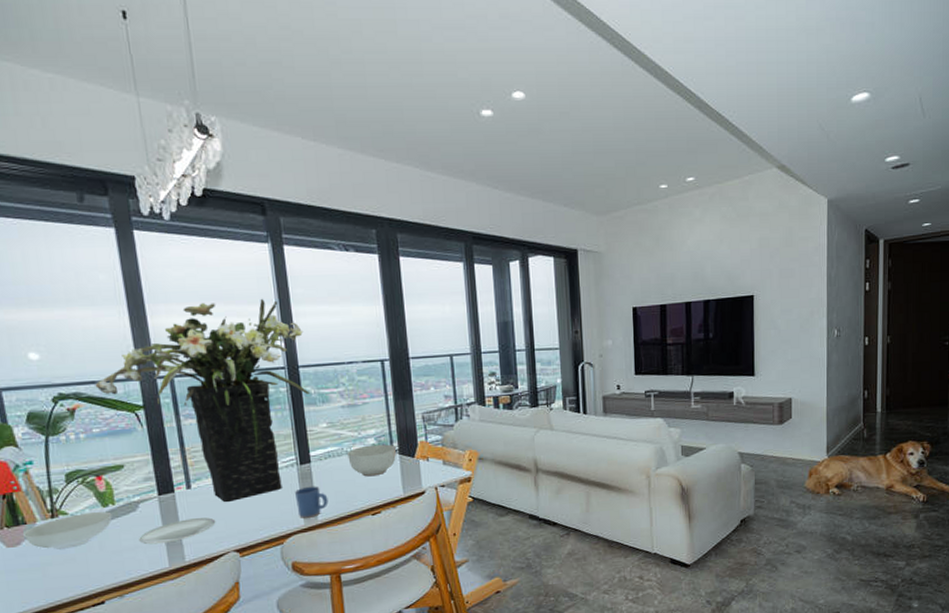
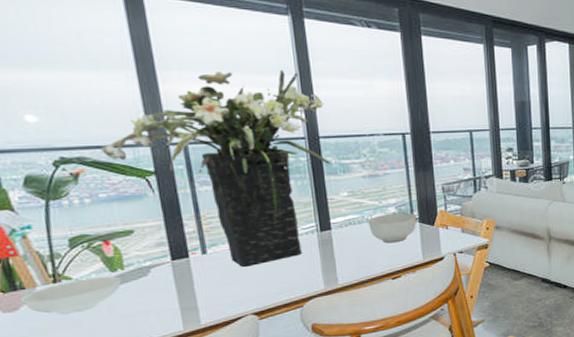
plate: present [139,517,216,545] -> none [151,282,233,309]
mug: present [294,486,329,518] -> none [314,251,349,282]

